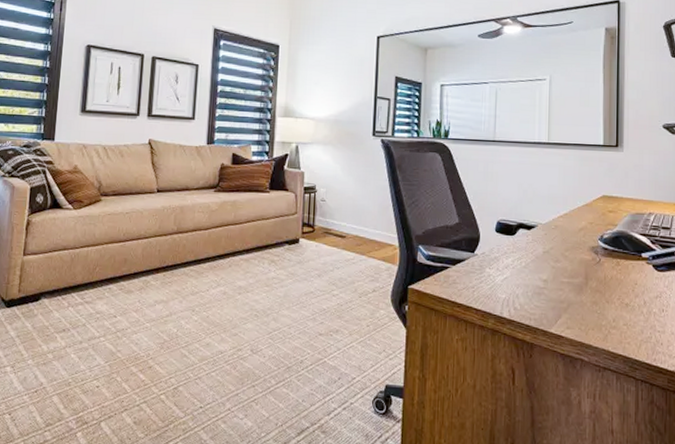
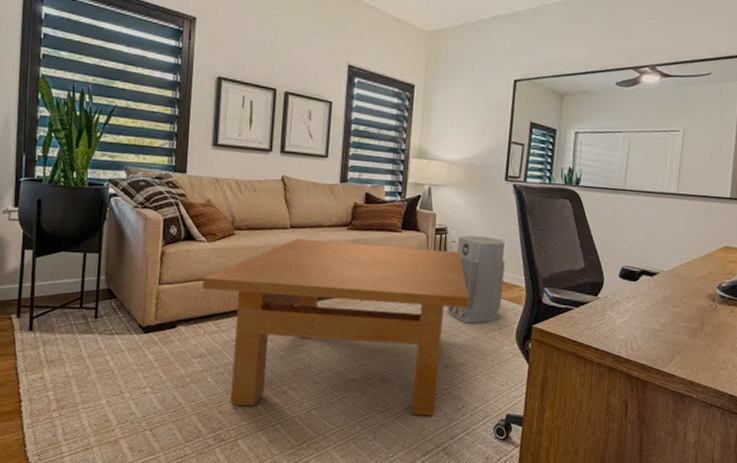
table: none [67,203,341,390] -> present [202,239,469,416]
air purifier: none [319,193,377,287] -> present [447,235,505,324]

